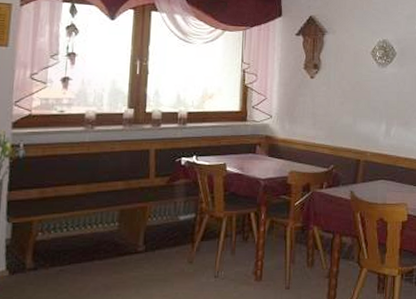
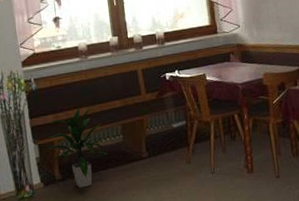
indoor plant: none [23,184,96,281] -> present [47,106,107,188]

